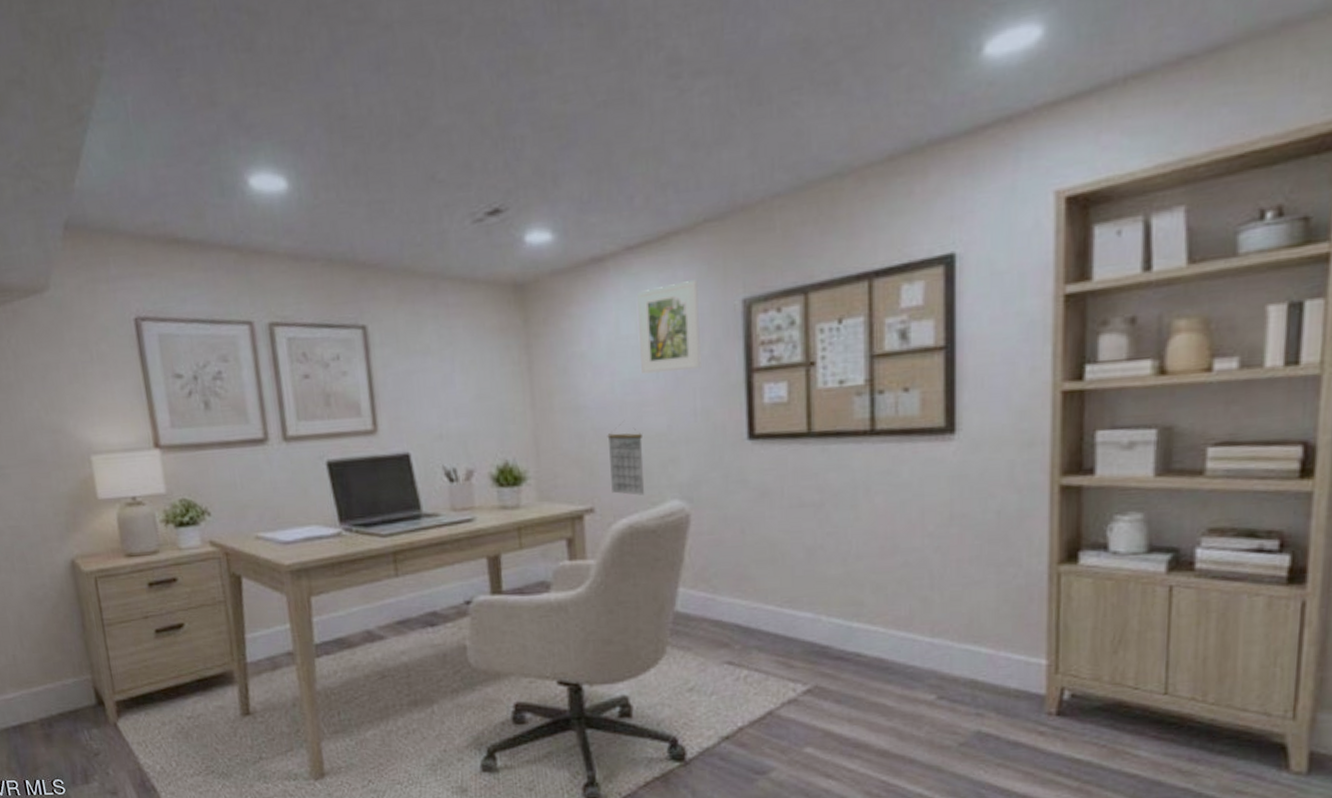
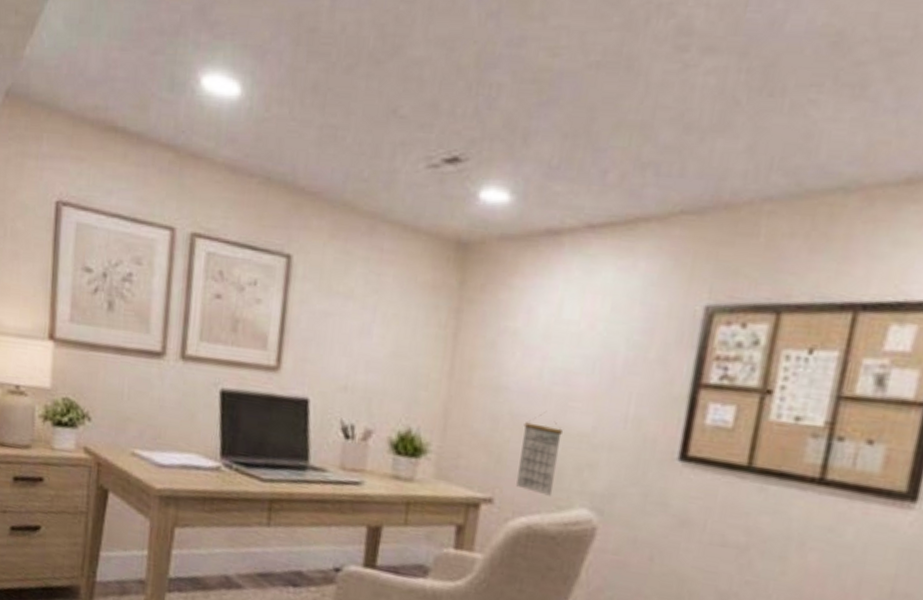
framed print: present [637,280,701,374] -> none [576,274,659,373]

